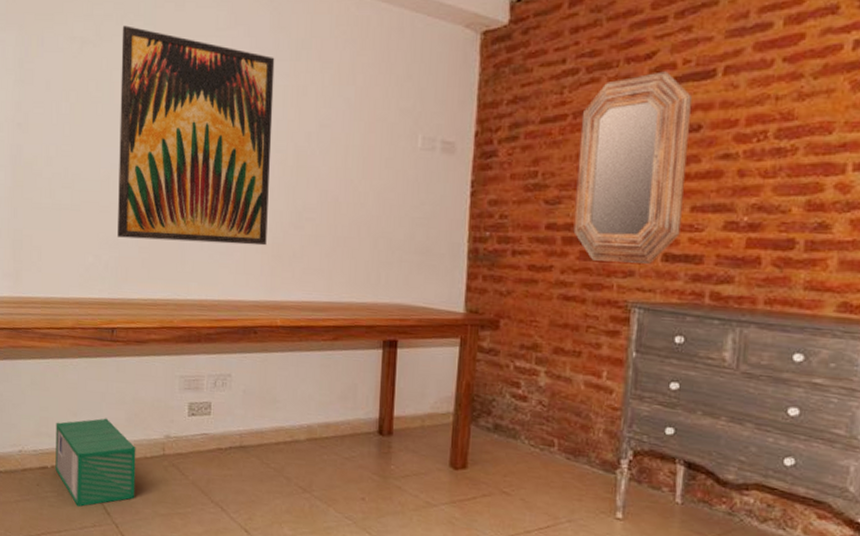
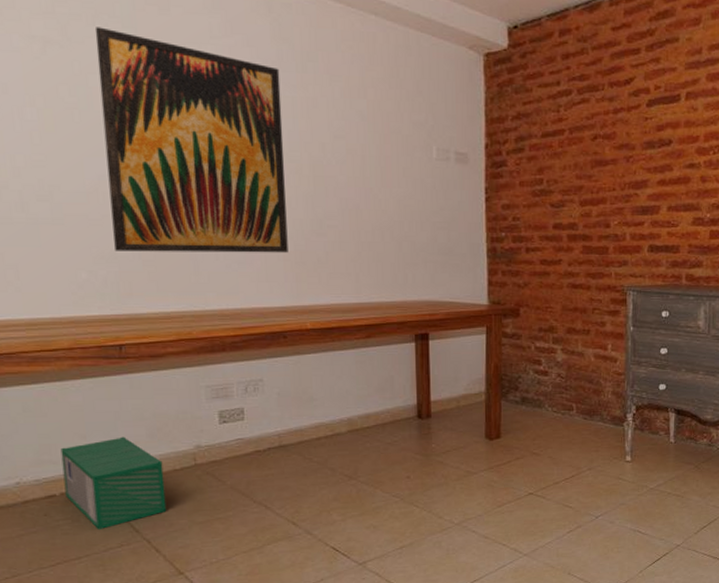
home mirror: present [573,71,693,265] -> none [576,95,664,255]

